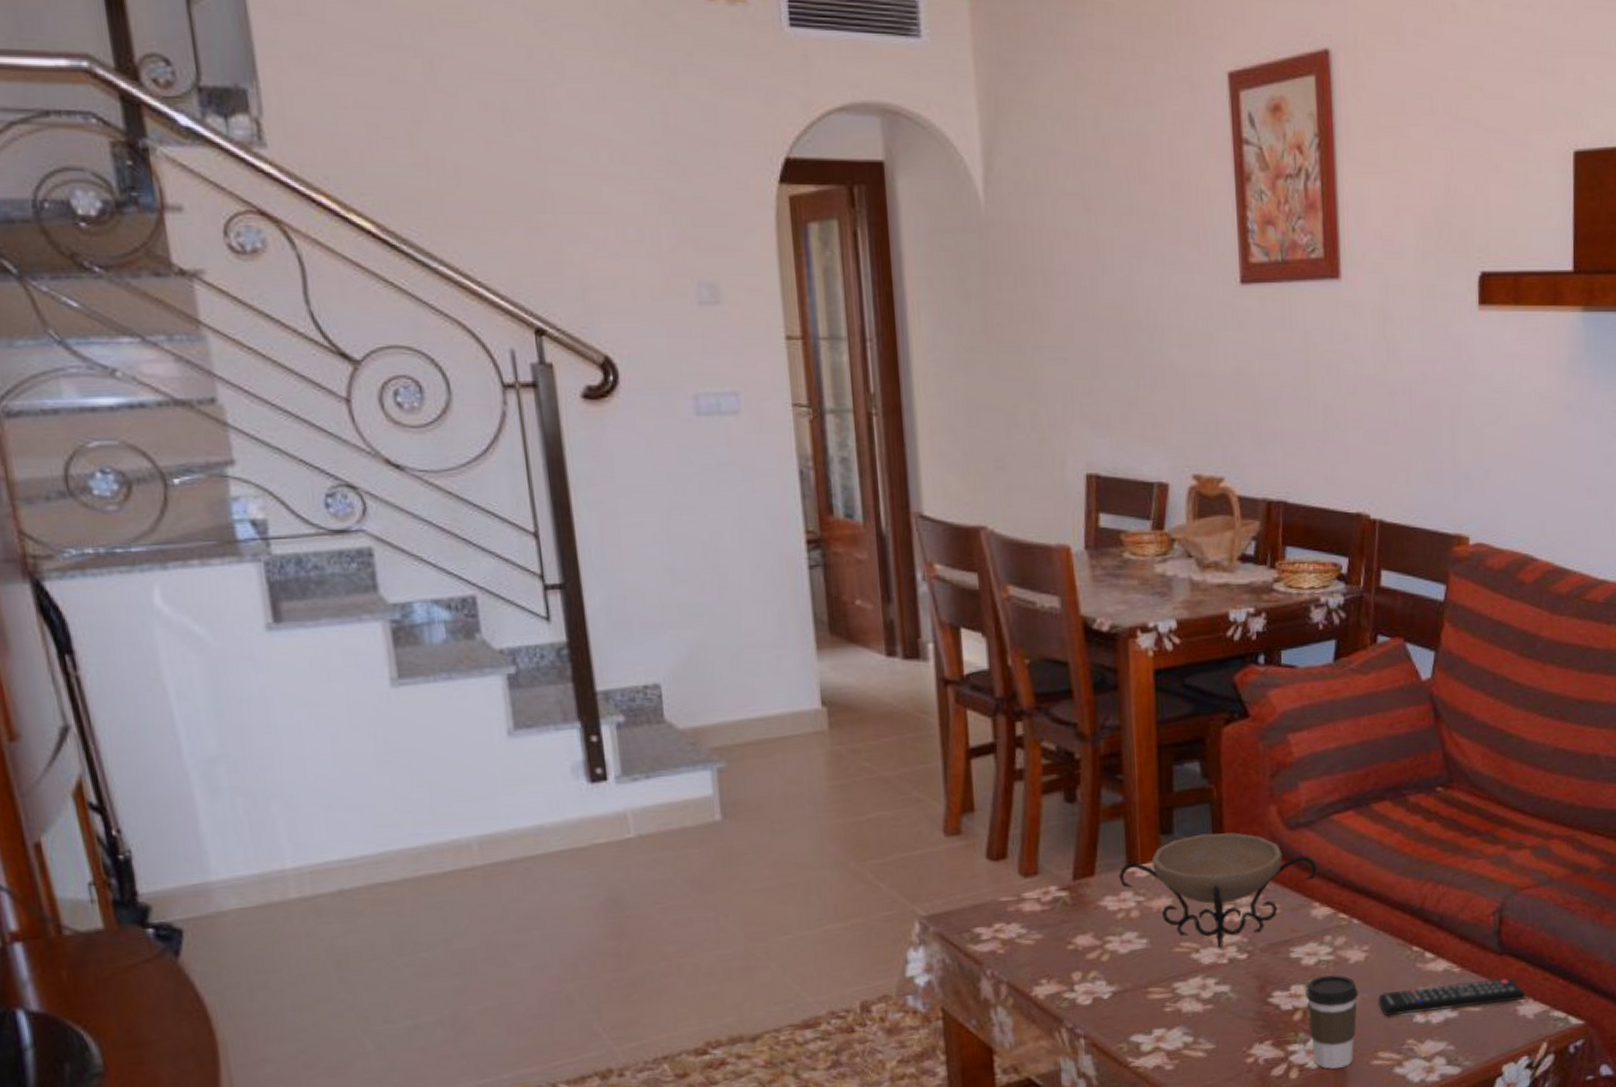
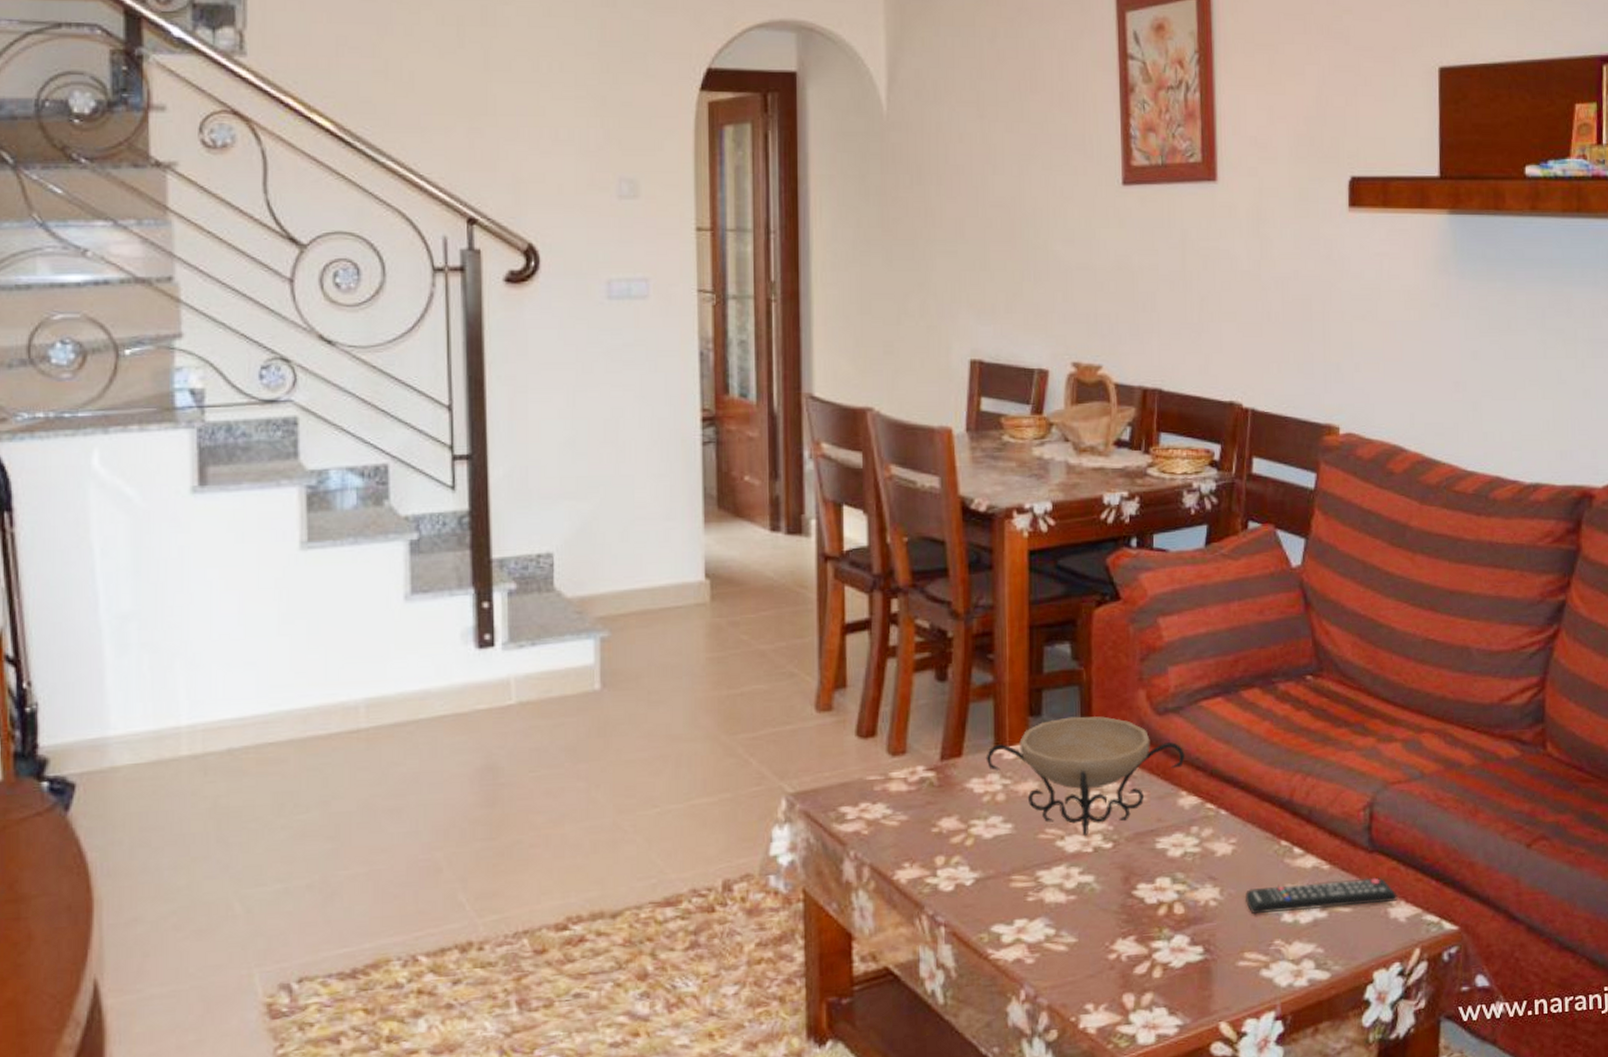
coffee cup: present [1305,975,1358,1069] -> none [1171,868,1225,969]

